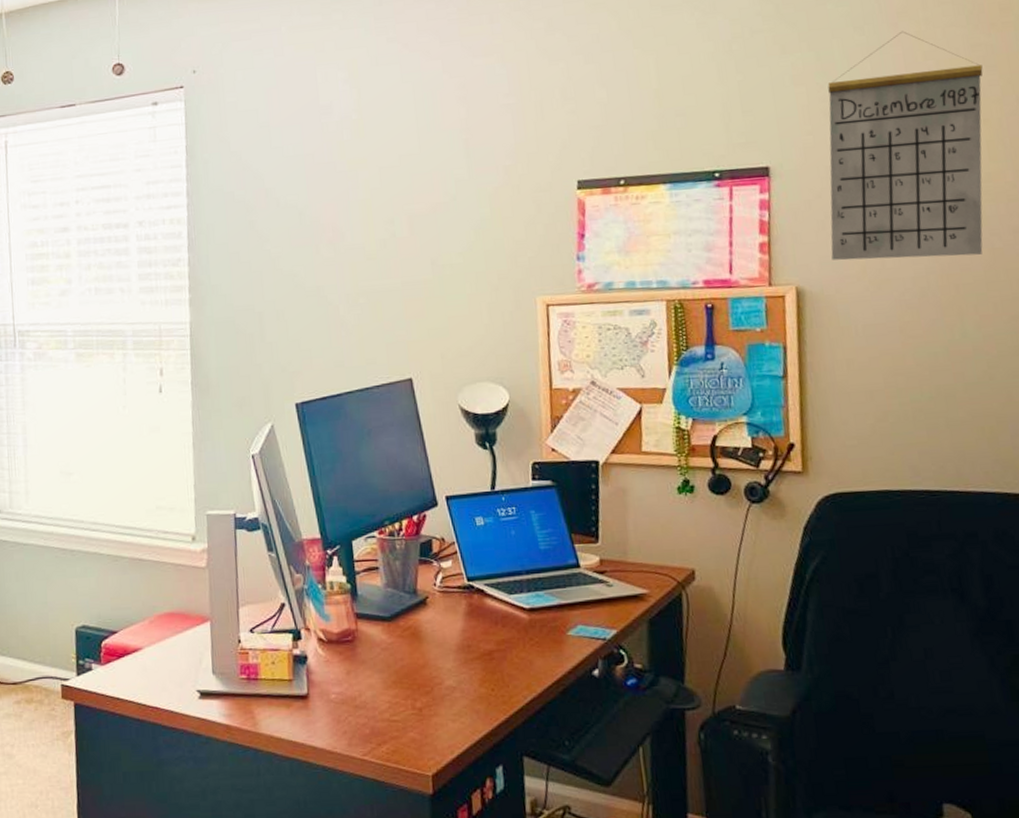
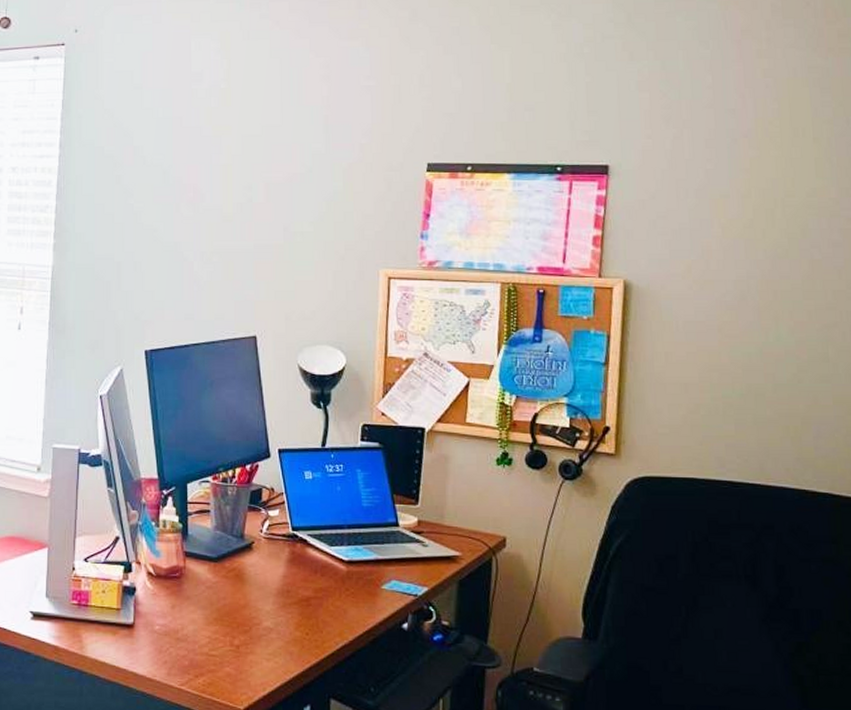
calendar: present [827,31,983,261] -> none [660,48,818,264]

